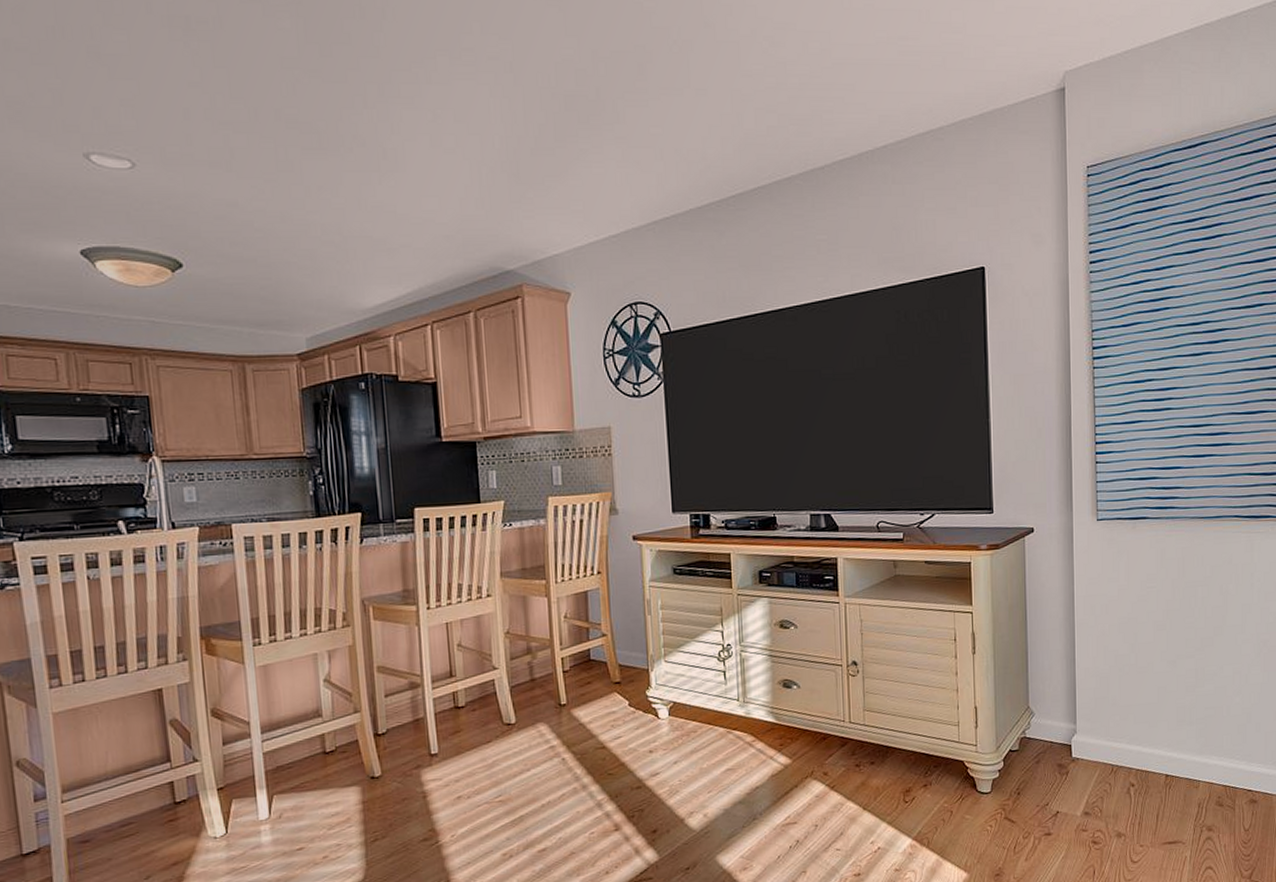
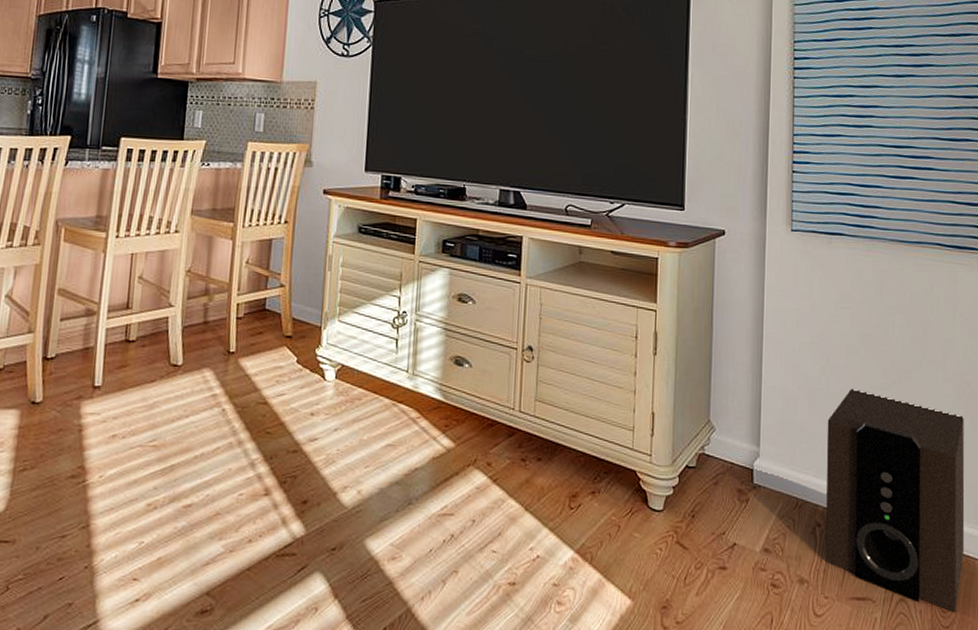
speaker: none [1137,660,1263,843] -> present [825,388,965,613]

